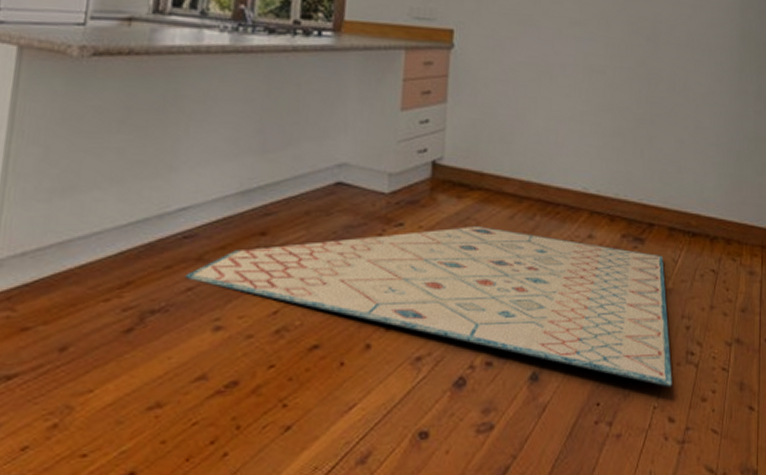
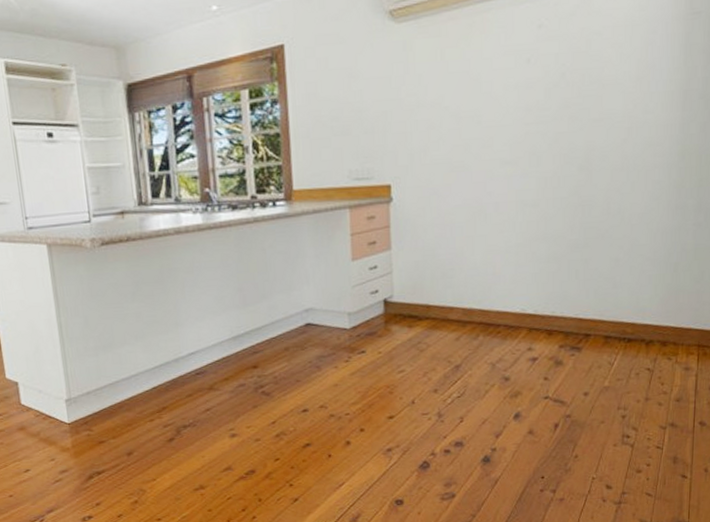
rug: present [184,225,672,387] -> none [202,347,609,463]

